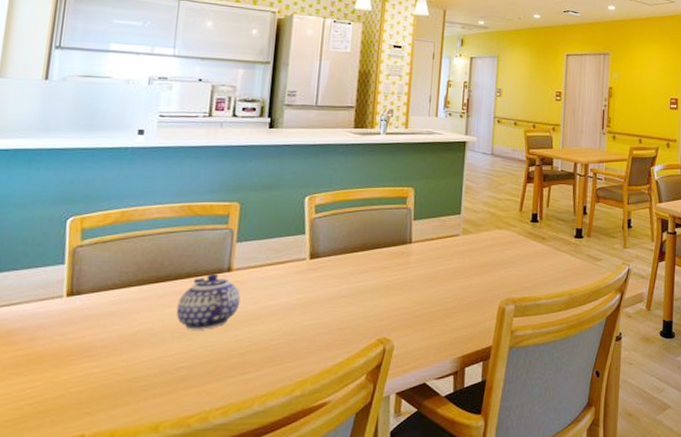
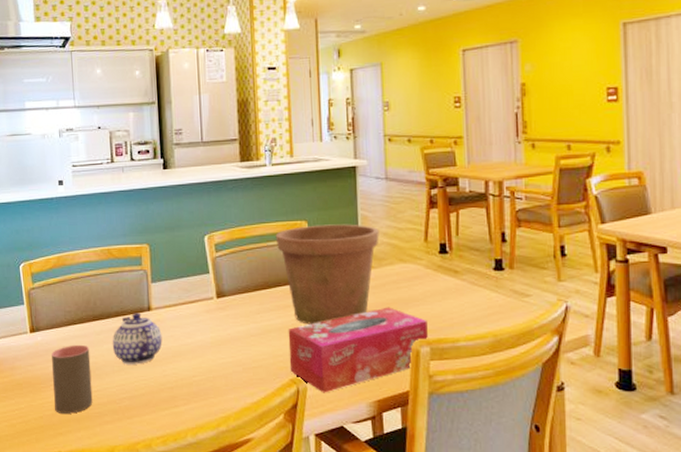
cup: none [85,309,146,390] -> present [52,344,93,414]
tissue box: none [378,269,515,352] -> present [288,307,428,393]
flower pot: none [380,192,481,285] -> present [275,224,379,325]

